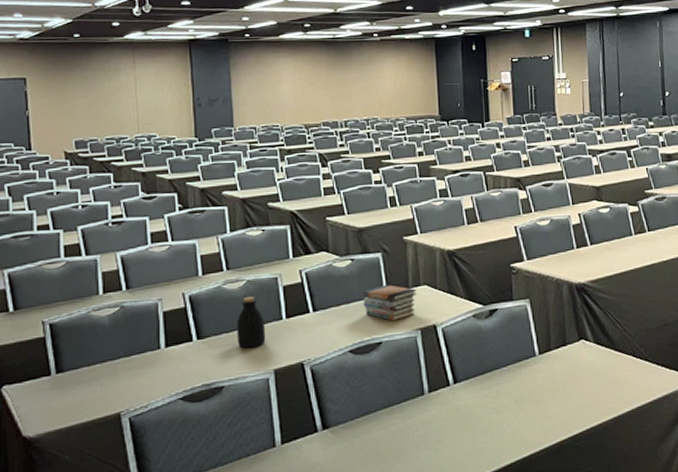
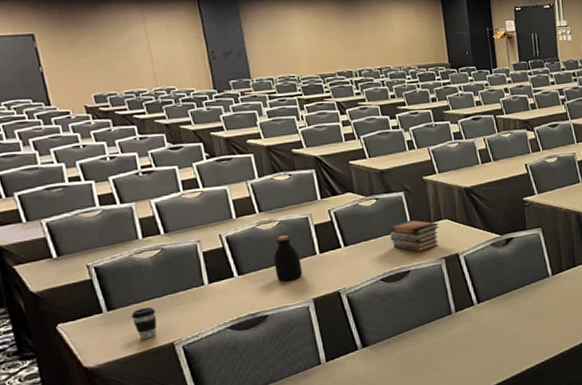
coffee cup: none [81,371,107,408] -> present [132,307,157,340]

